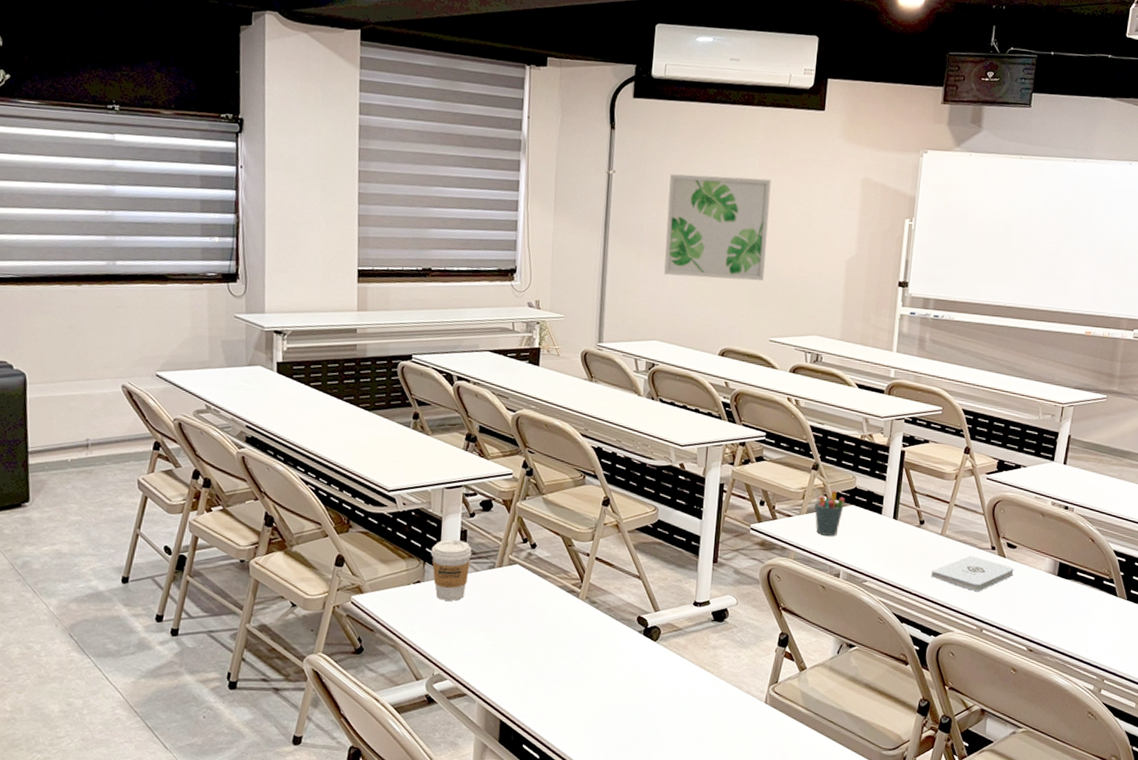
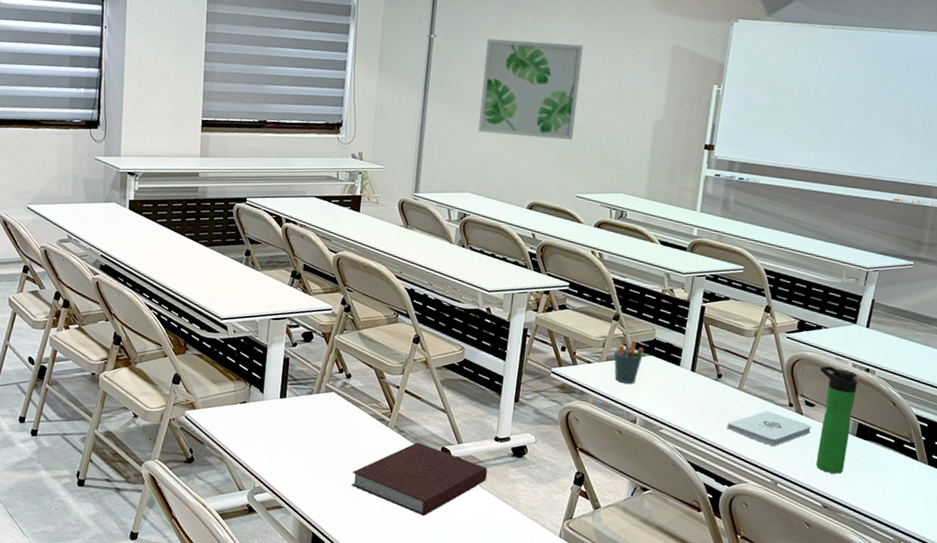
coffee cup: present [430,539,472,601] -> none [256,366,293,421]
notebook: none [540,612,688,693] -> present [351,442,488,517]
bottle: none [1019,506,1057,616] -> present [815,366,858,474]

